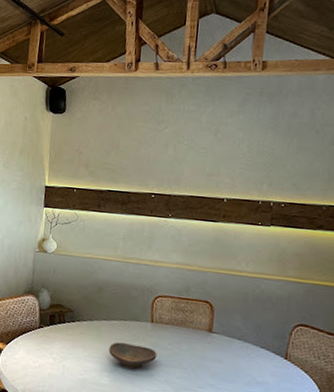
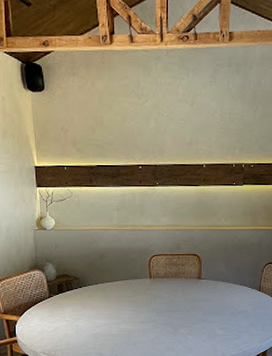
decorative bowl: present [109,342,157,369] -> none [115,299,157,318]

